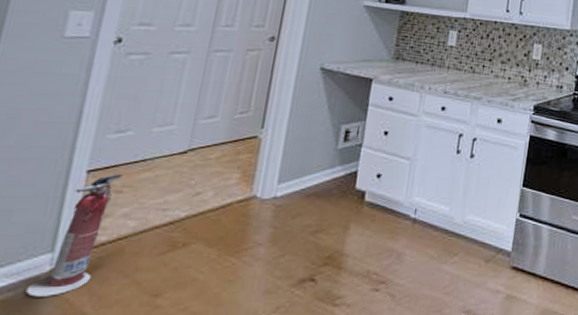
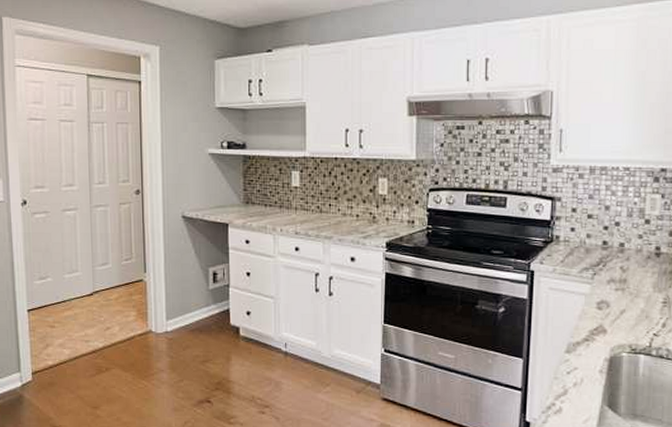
fire extinguisher: present [26,173,123,297] -> none [10,312,52,404]

